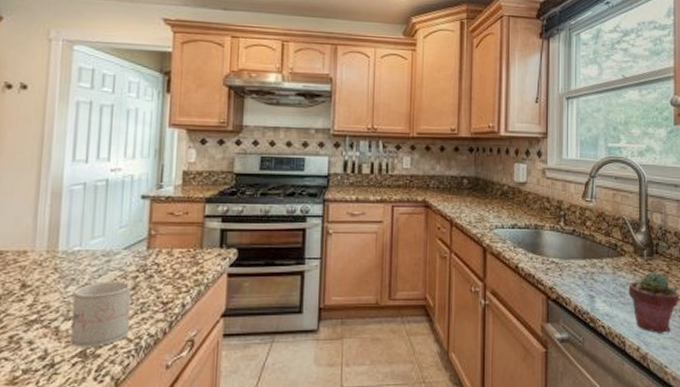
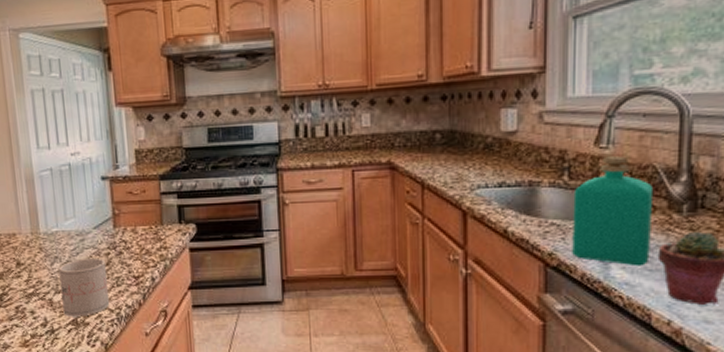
soap bottle: none [567,208,624,300] -> present [572,156,654,267]

